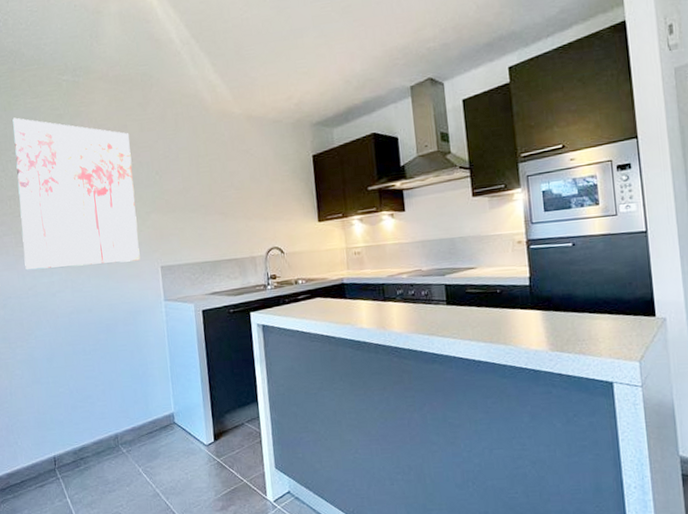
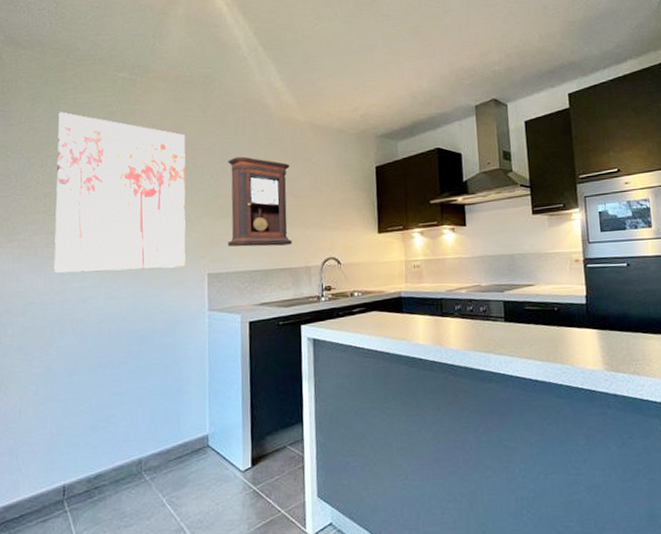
pendulum clock: none [170,152,237,240] -> present [228,156,292,247]

